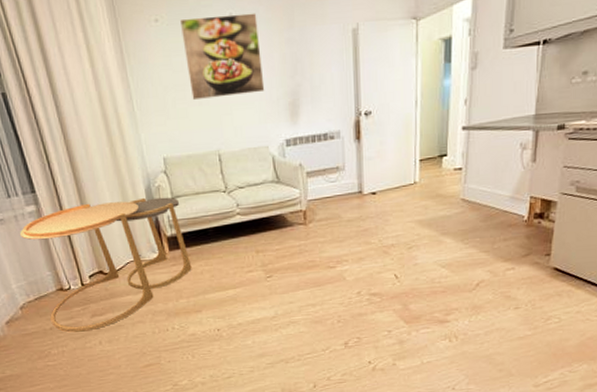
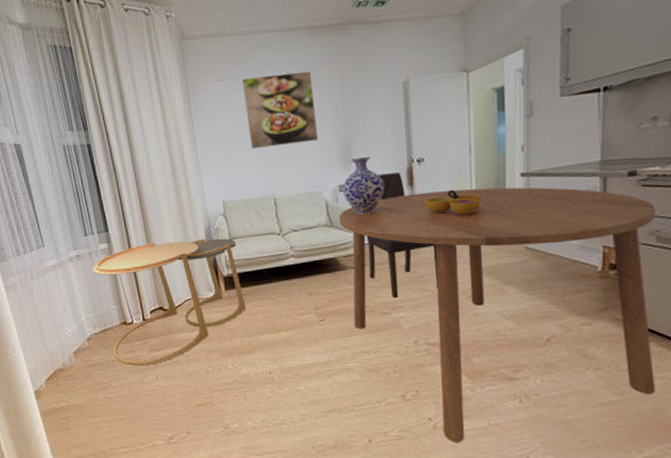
dining table: none [286,140,577,381] -> present [339,187,656,442]
vase: none [289,108,332,170] -> present [342,156,385,215]
dining chair: none [313,126,382,252] -> present [366,172,438,298]
decorative bowl: none [372,143,424,169] -> present [425,189,481,215]

